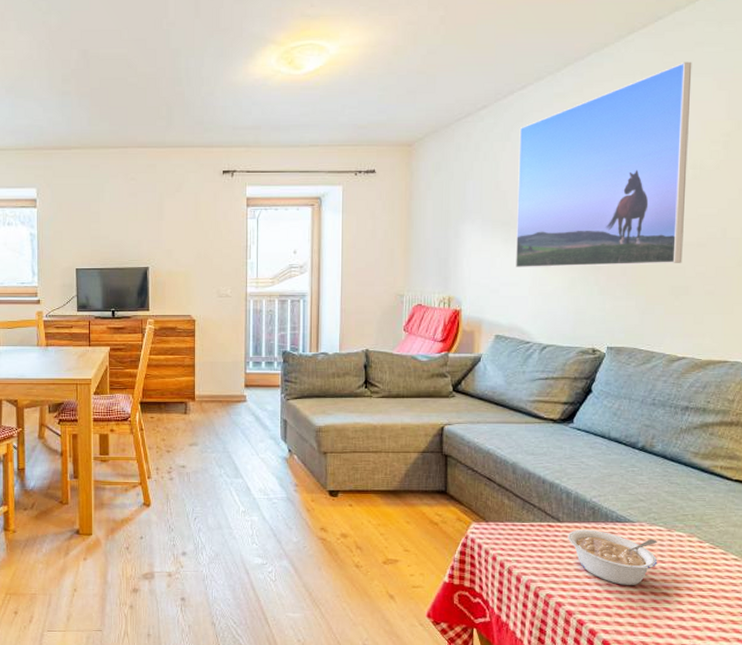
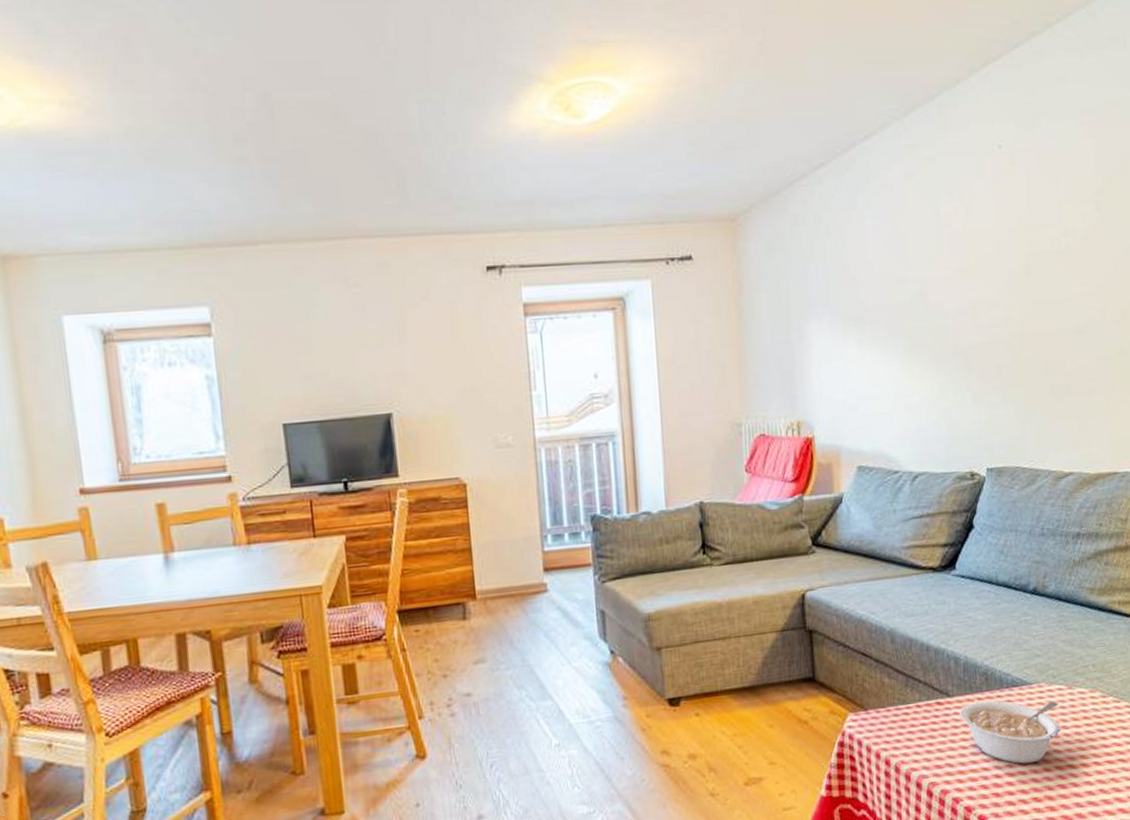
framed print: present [515,61,692,268] -> none [865,101,1061,377]

